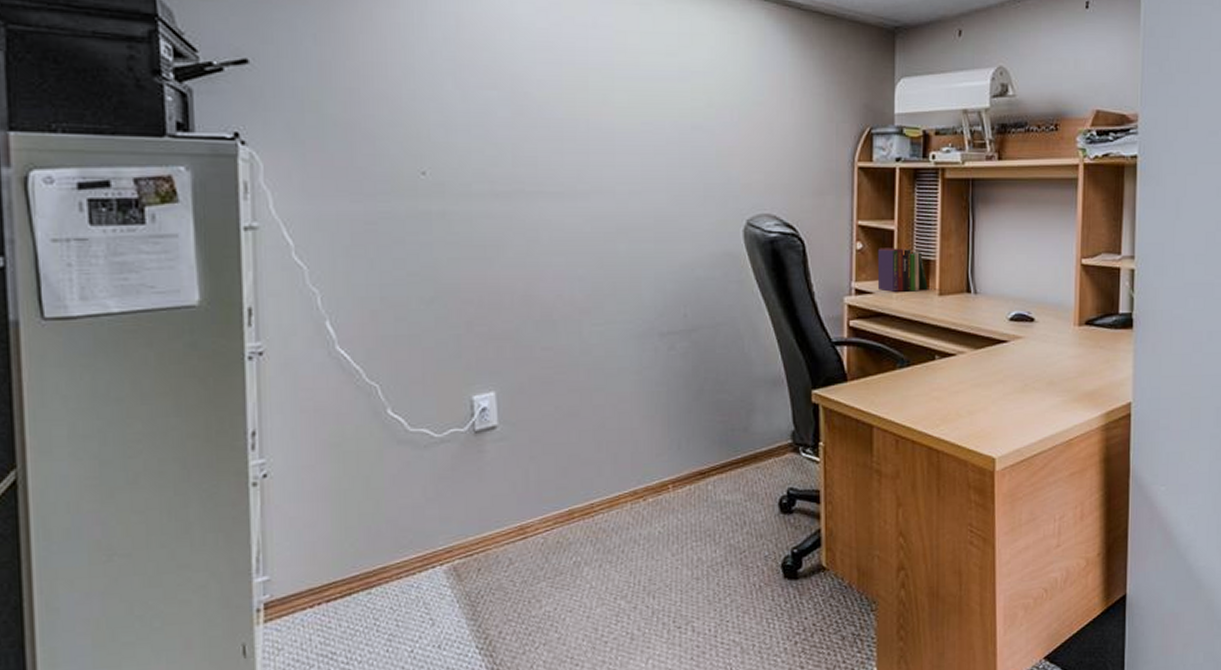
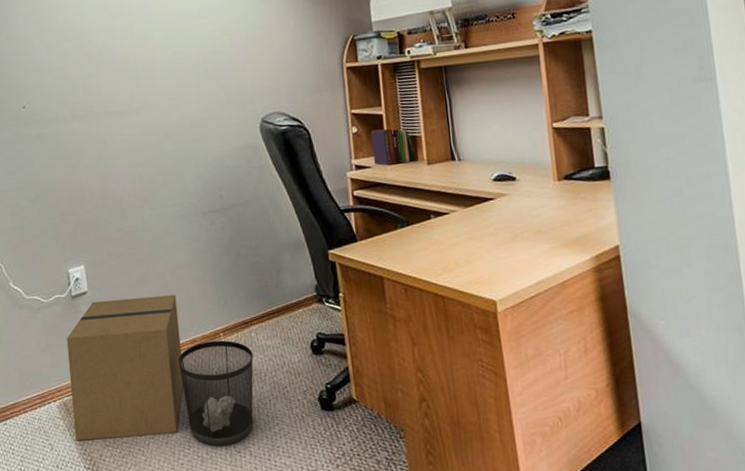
cardboard box: none [463,434,617,615] -> present [66,294,184,441]
waste bin: none [611,493,707,621] -> present [177,340,254,446]

